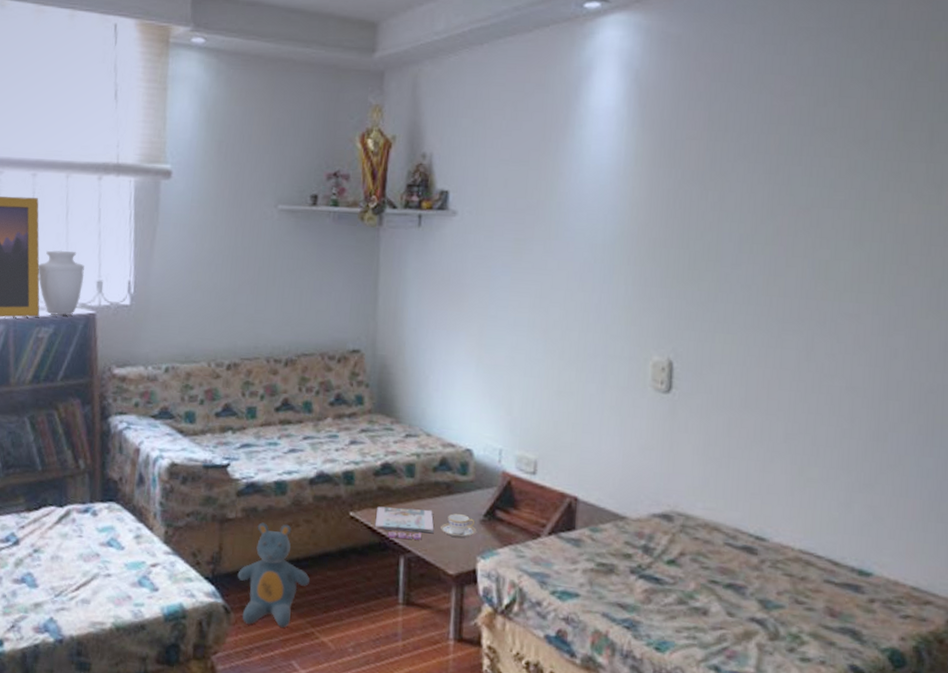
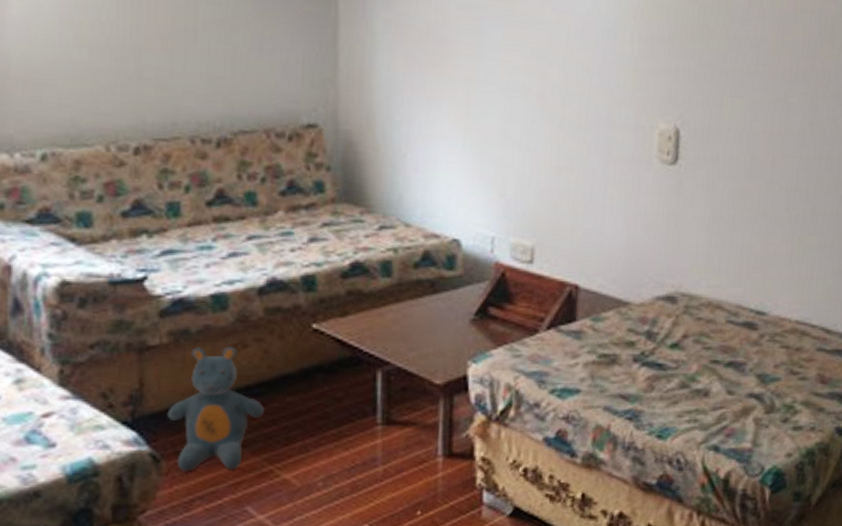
magazine: present [374,506,434,540] -> none [344,313,417,350]
teacup: present [441,513,476,539] -> none [425,315,466,343]

